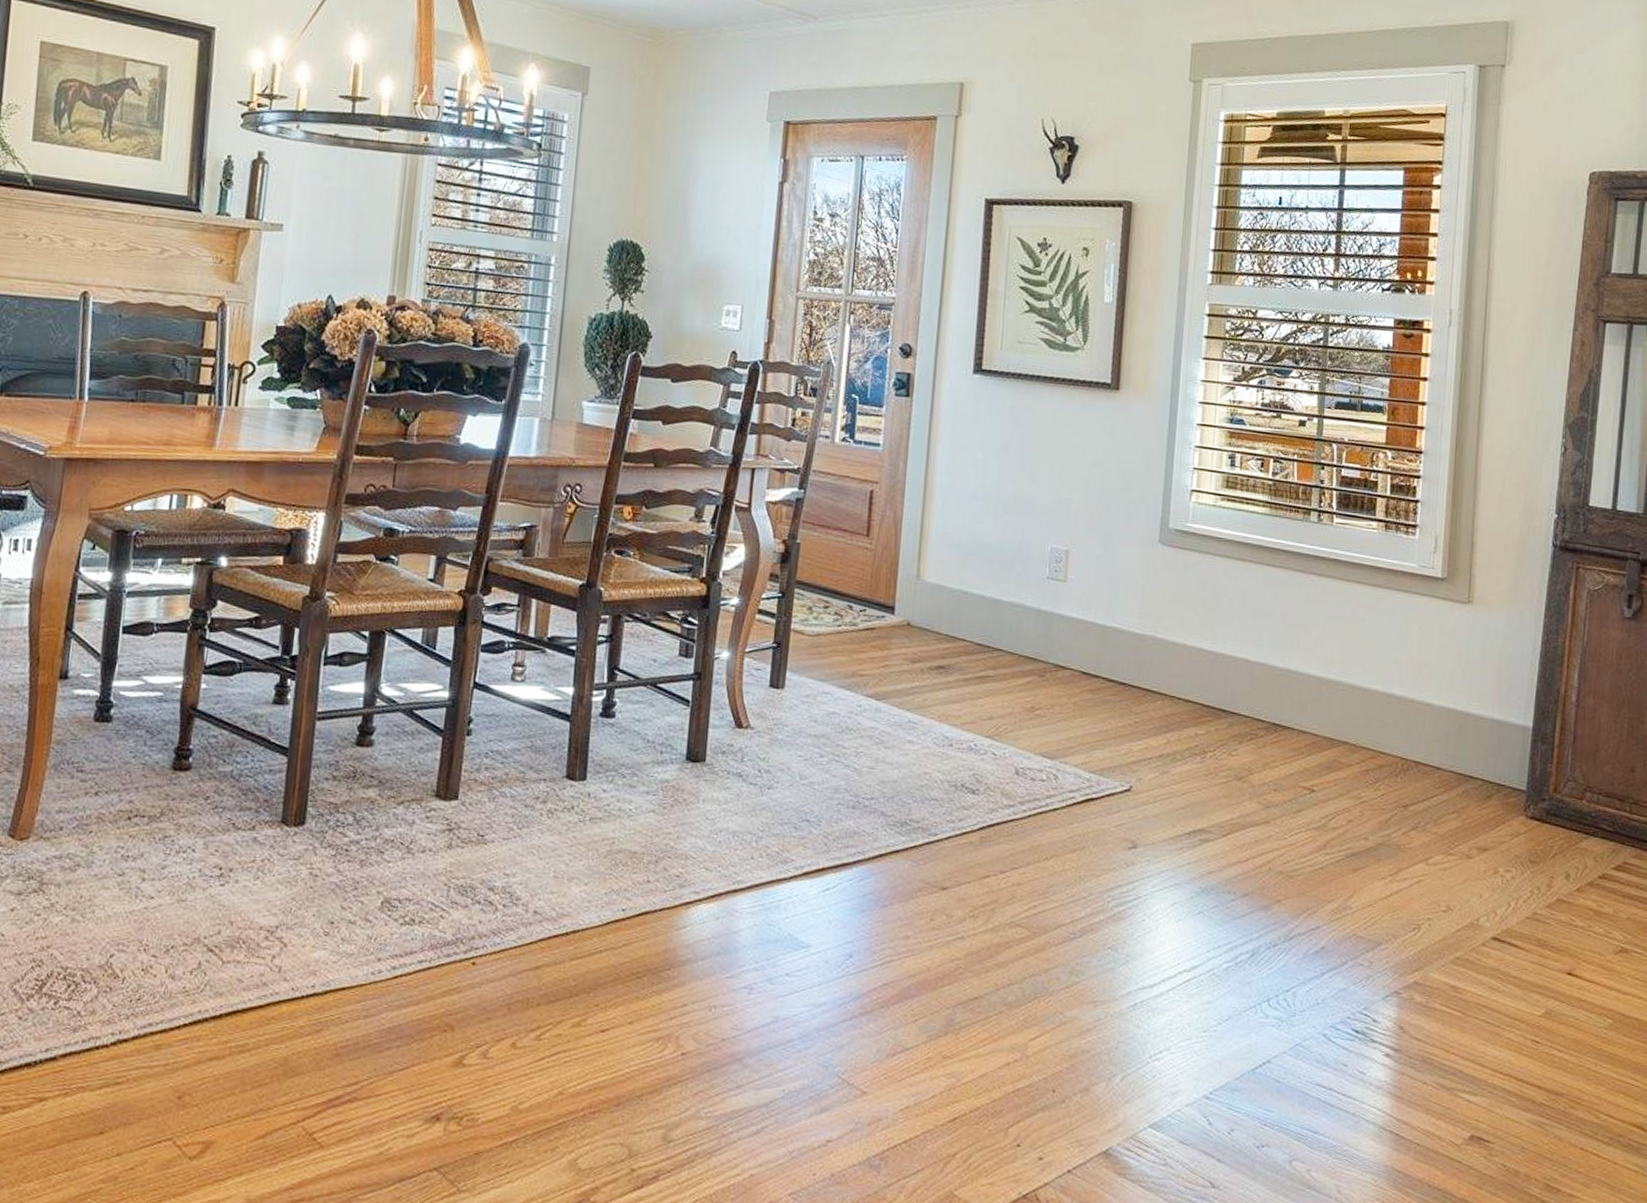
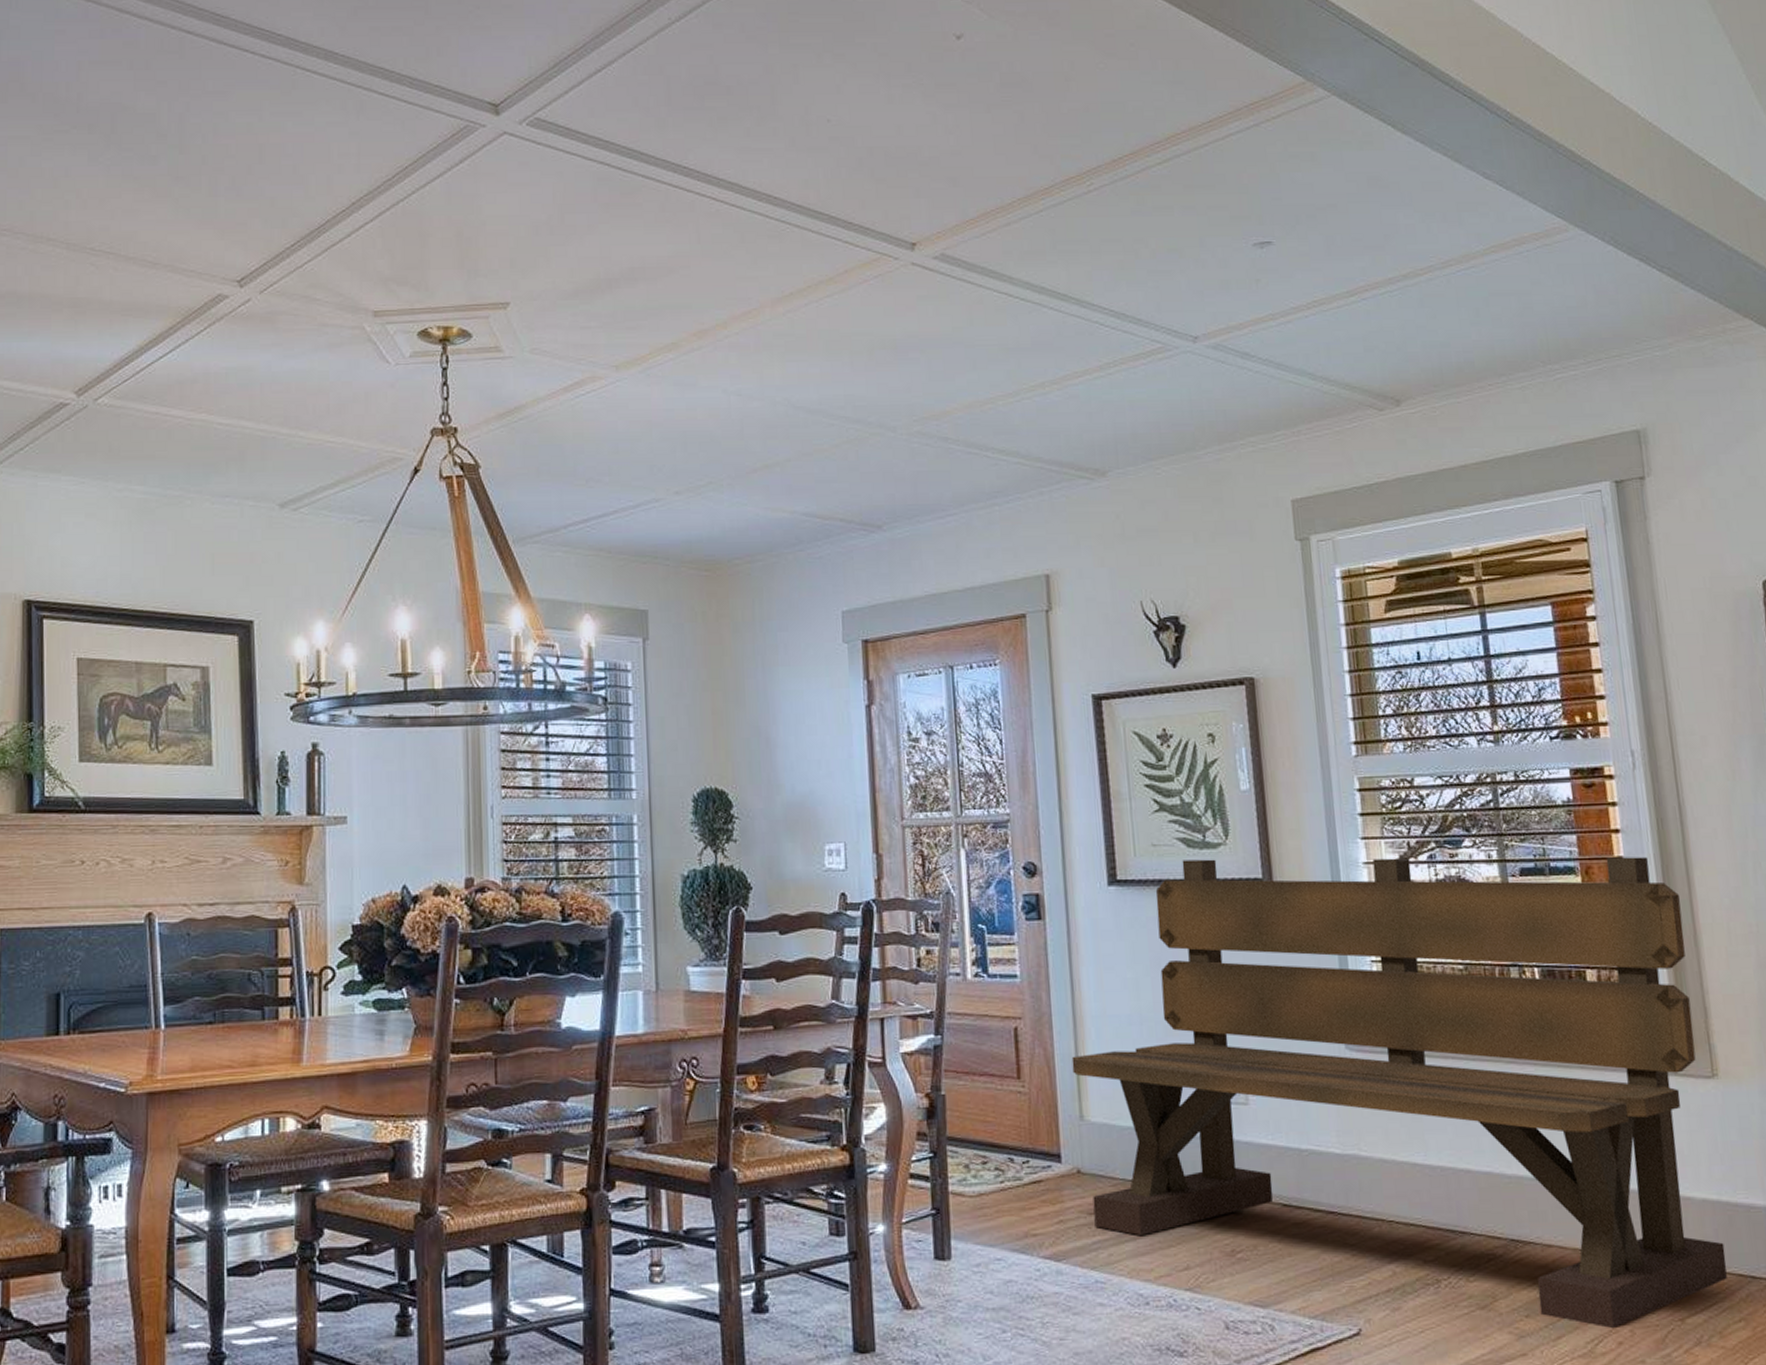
bench: none [915,358,1468,809] -> present [1071,857,1727,1329]

